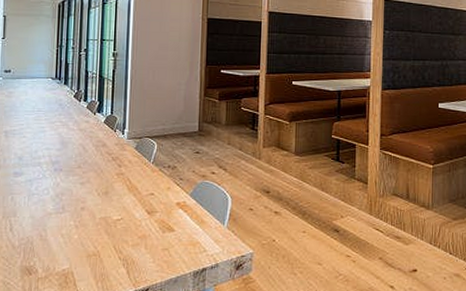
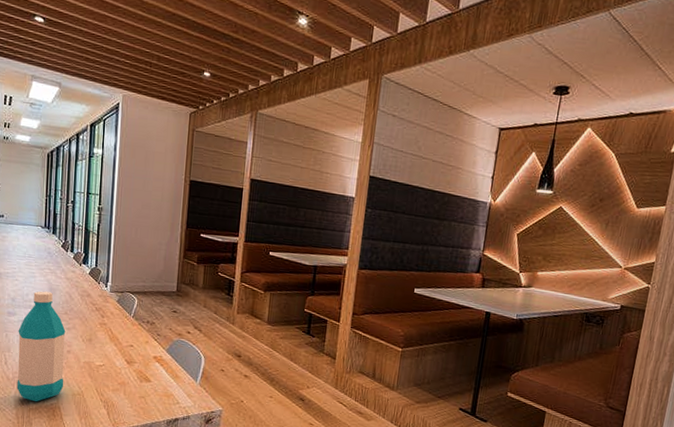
water bottle: none [23,146,79,270] -> present [17,291,66,402]

